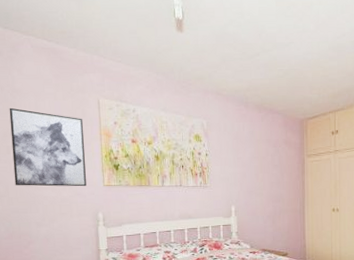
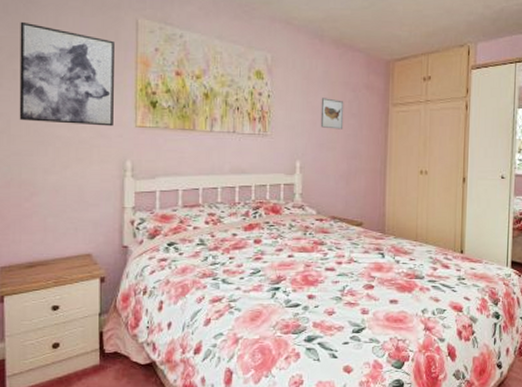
wall art: none [249,153,268,179] -> present [320,98,344,130]

